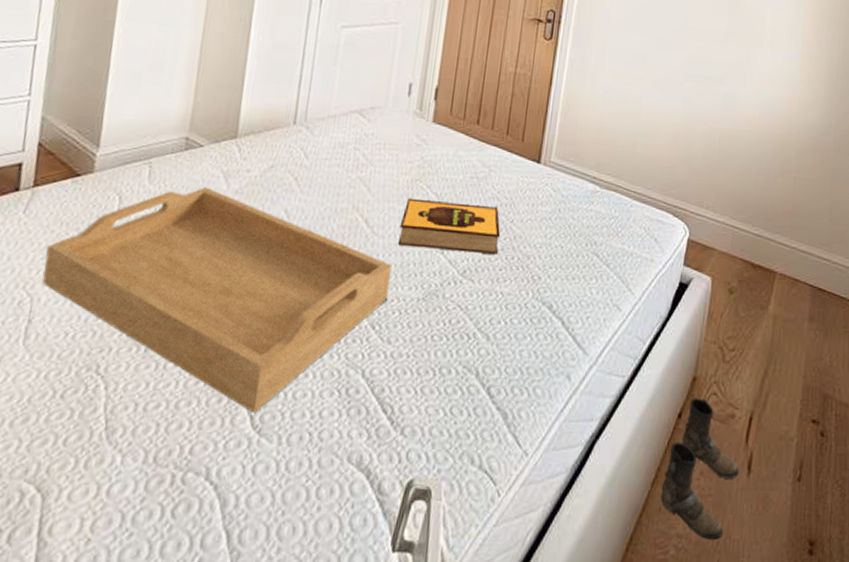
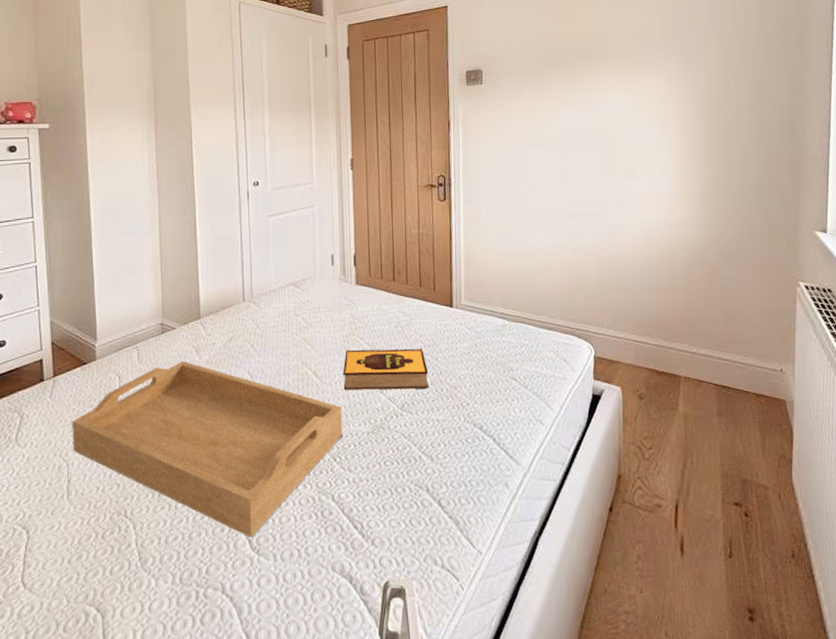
boots: present [660,398,739,541] -> none [604,492,673,615]

